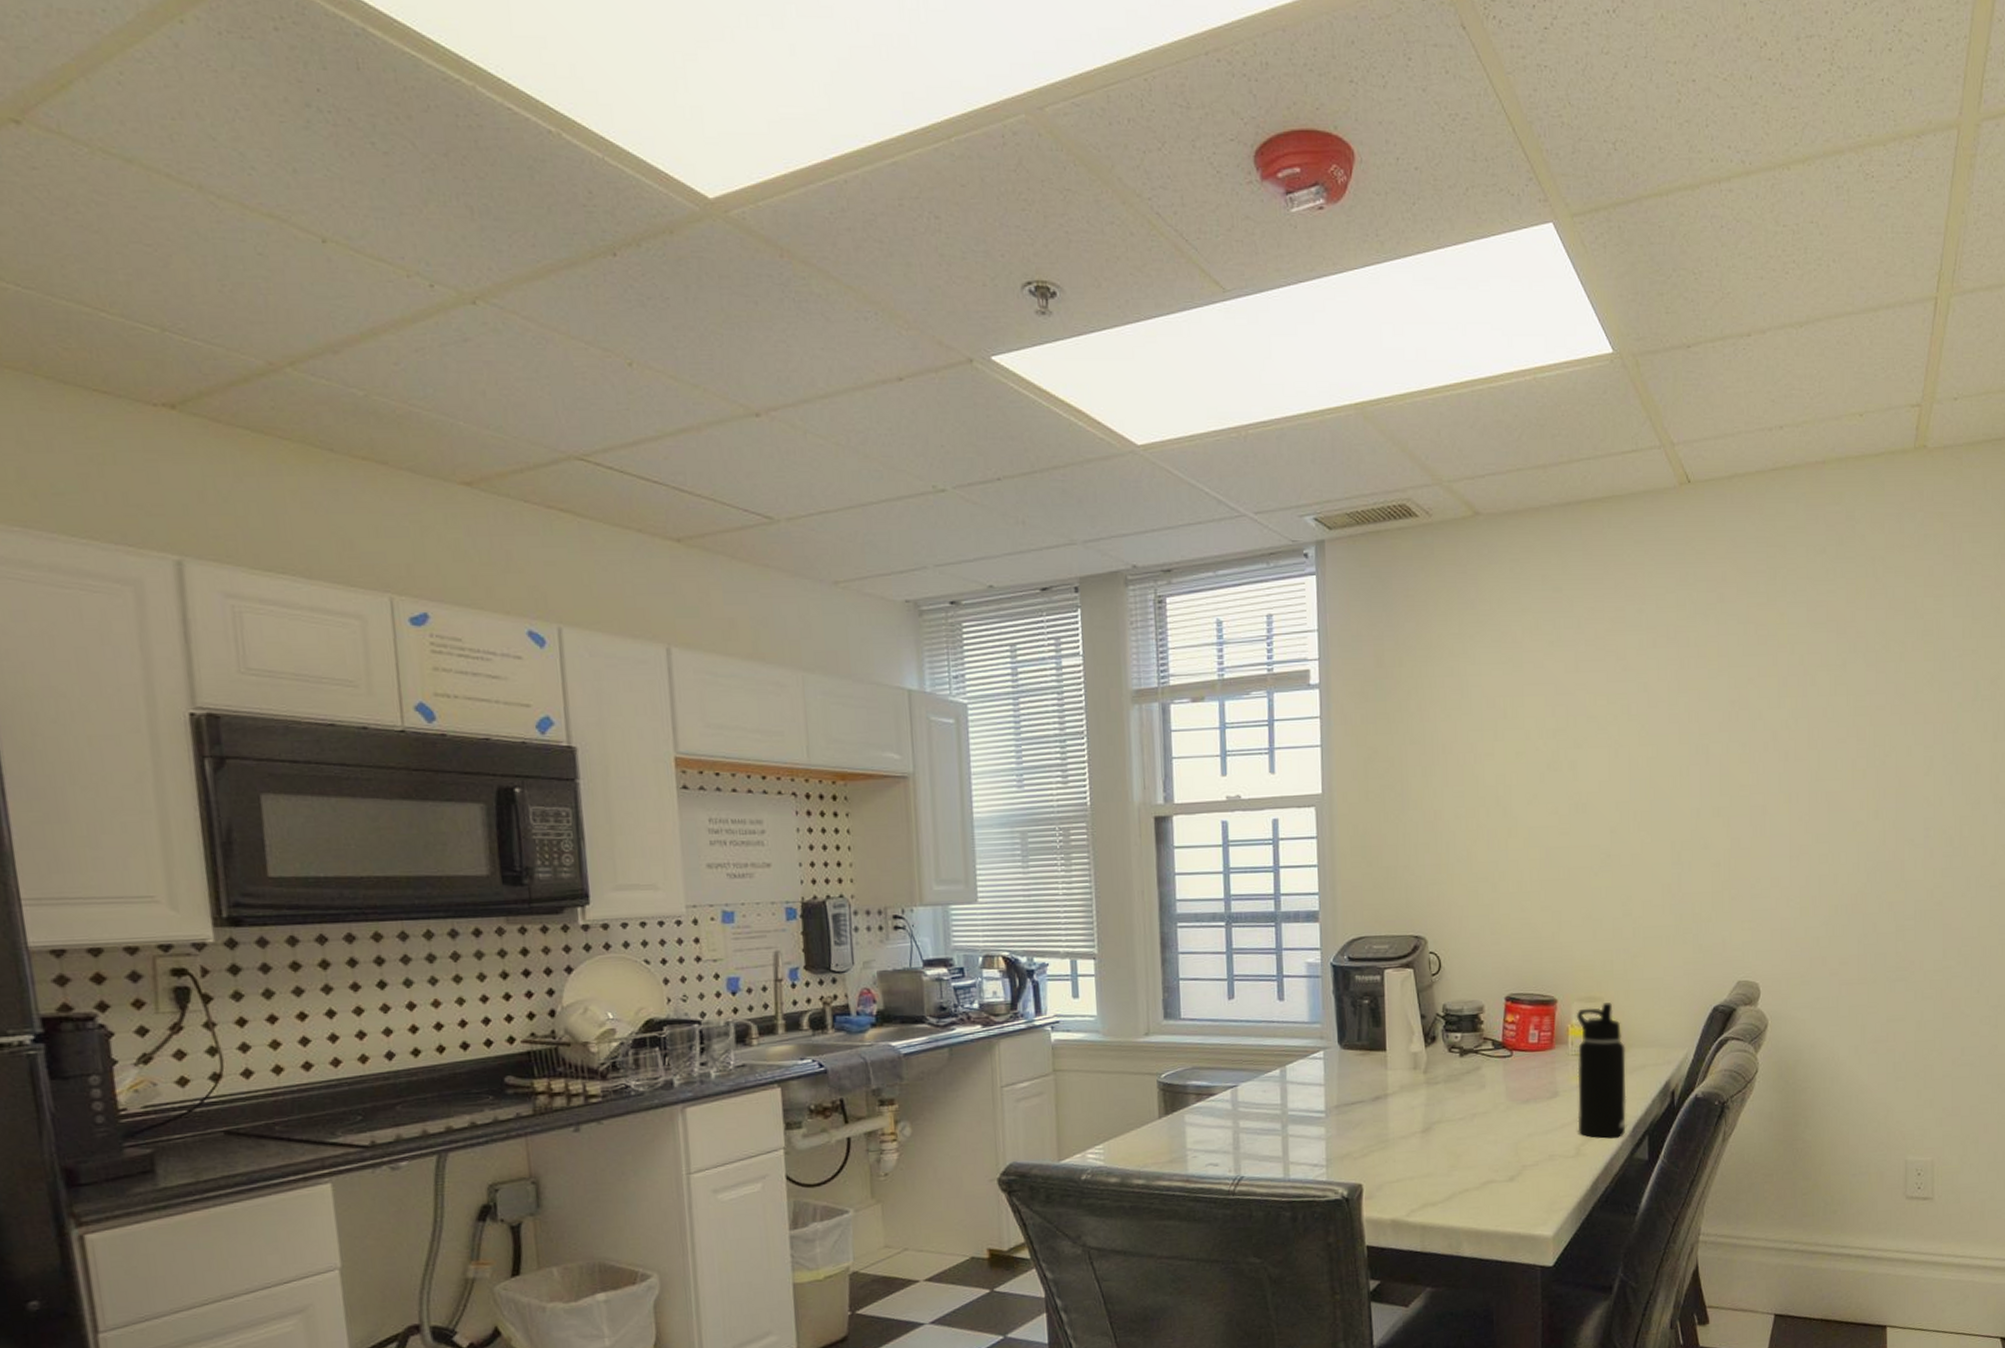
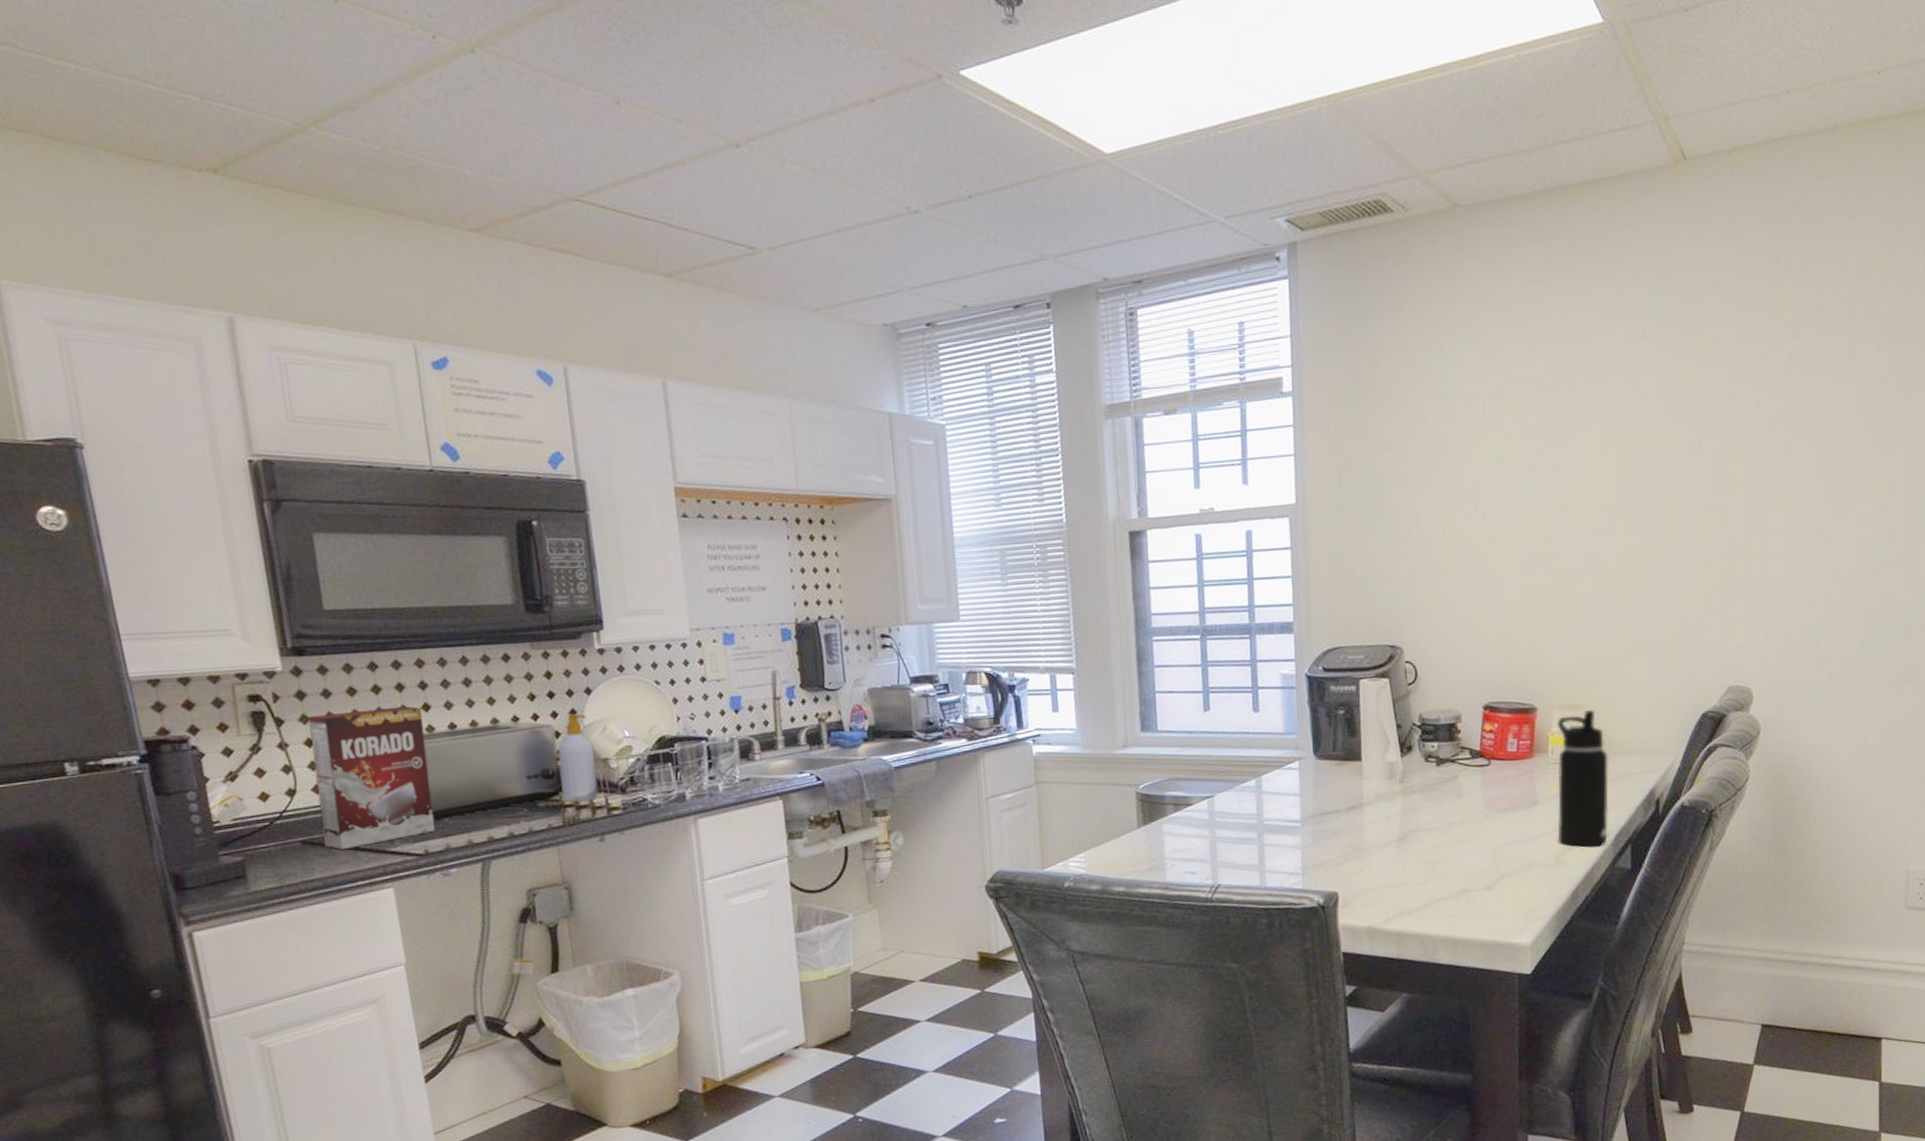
cereal box: none [241,983,385,1141] -> present [308,706,435,850]
toaster: none [376,1000,533,1107] -> present [422,720,561,819]
soap bottle: none [531,993,575,1090] -> present [558,713,598,803]

